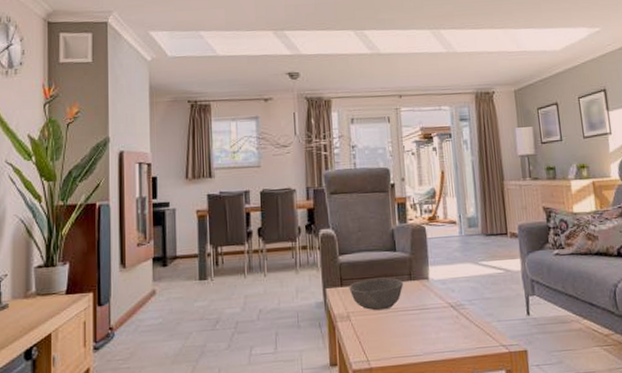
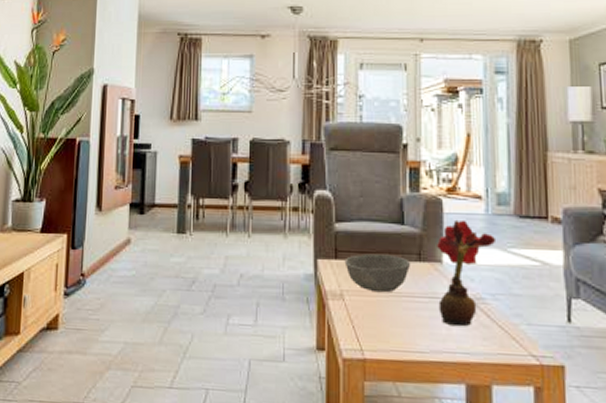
flower: none [423,242,470,331] -> present [437,219,497,327]

